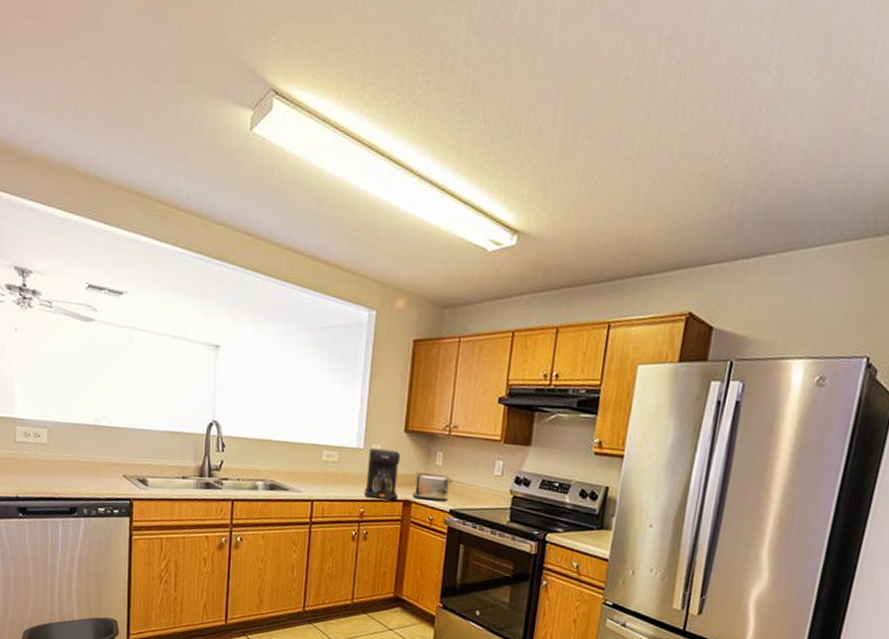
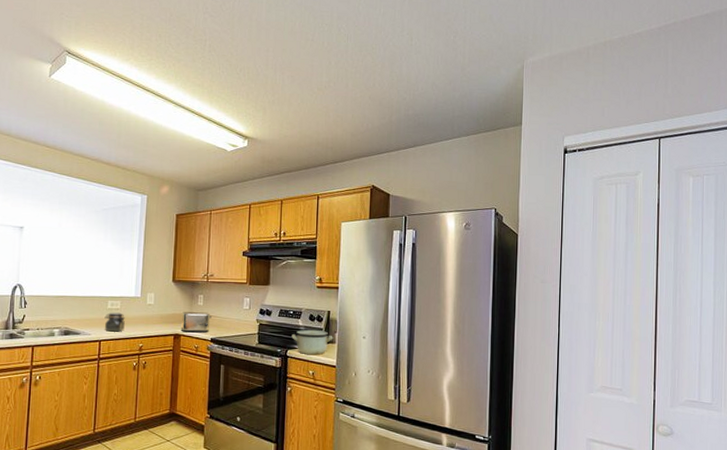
jar: none [317,465,344,491] -> present [104,312,125,332]
coffee maker: present [364,447,401,501] -> none [143,296,170,335]
saucepan: none [554,508,609,543] -> present [291,329,333,355]

